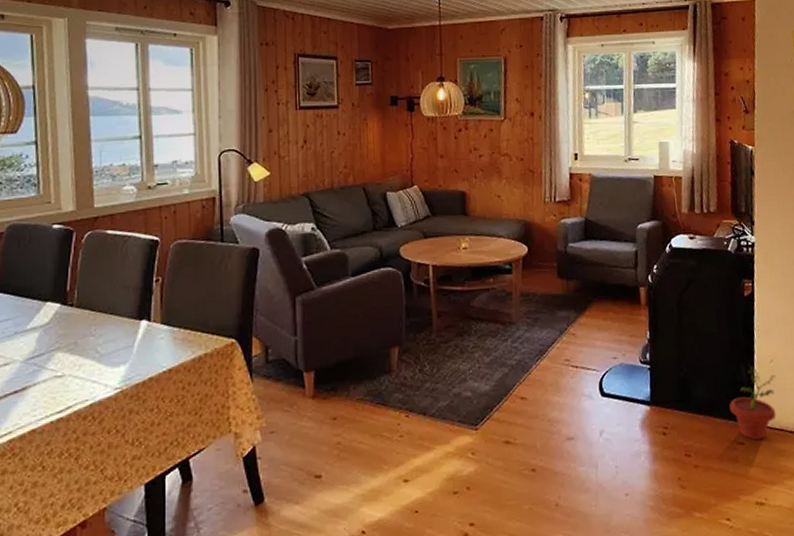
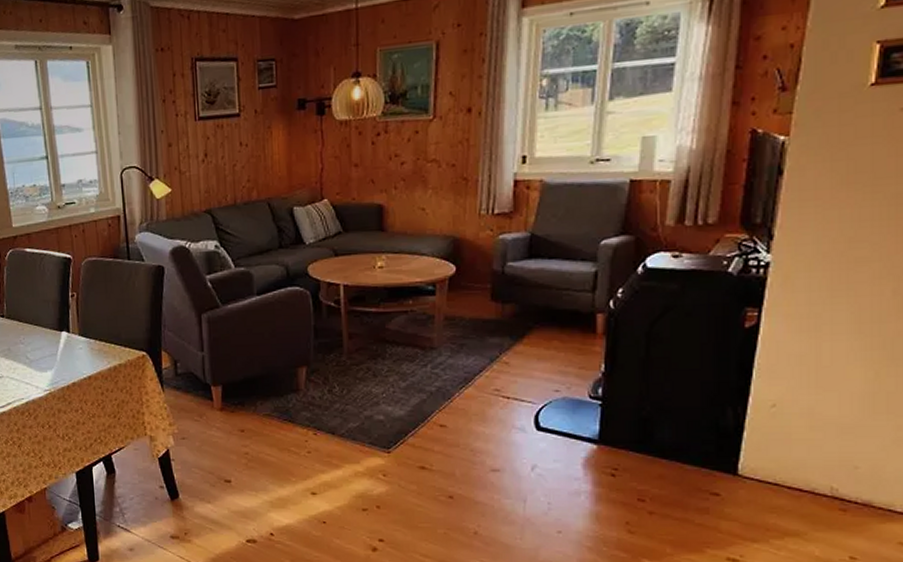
potted plant: present [729,366,776,440] -> none [705,410,778,493]

